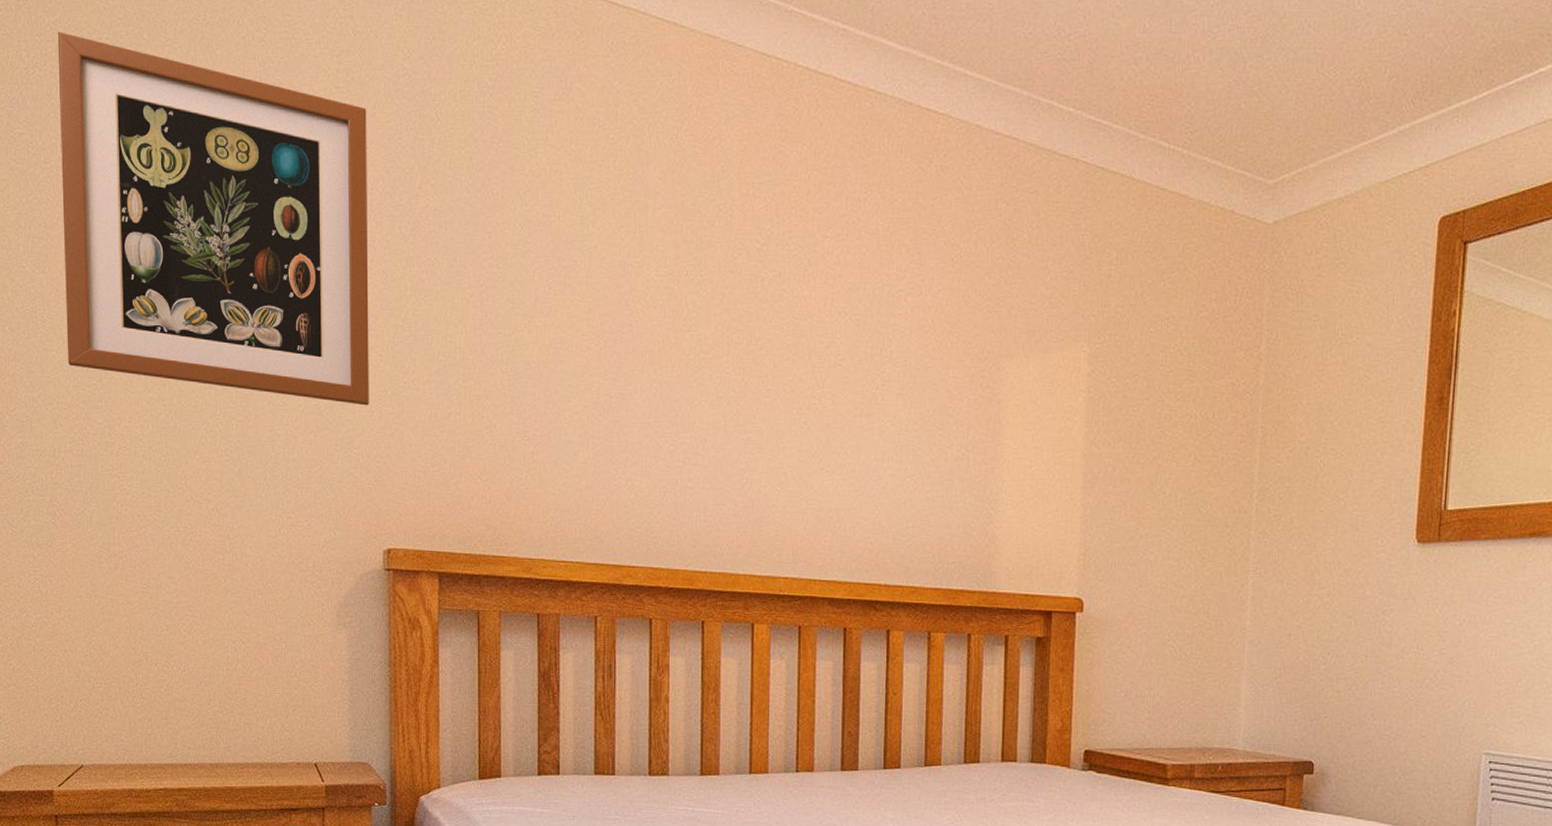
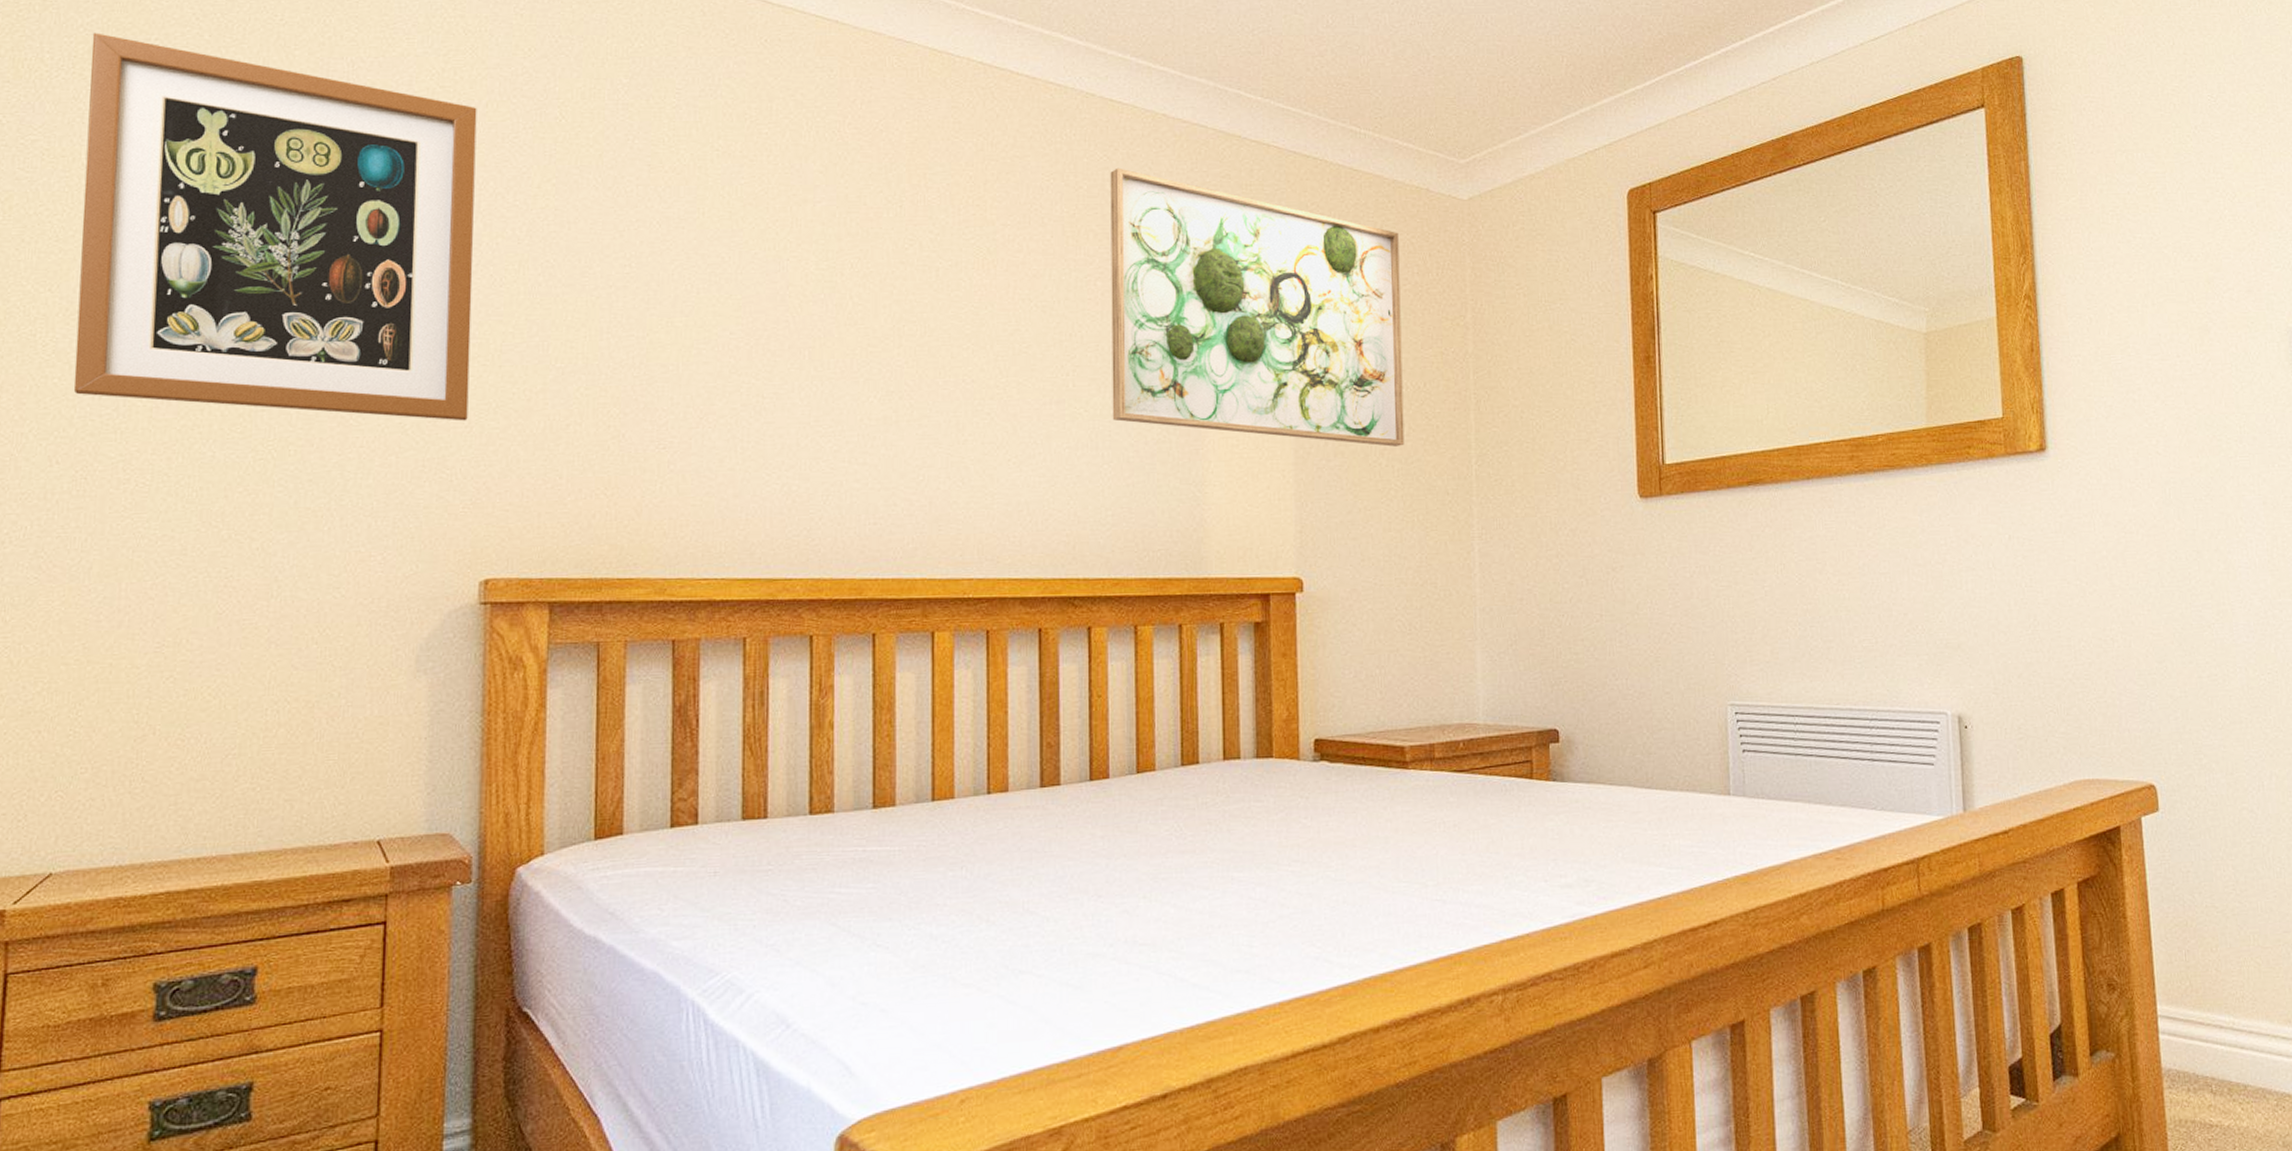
wall art: none [916,180,1200,476] -> present [1110,167,1405,447]

